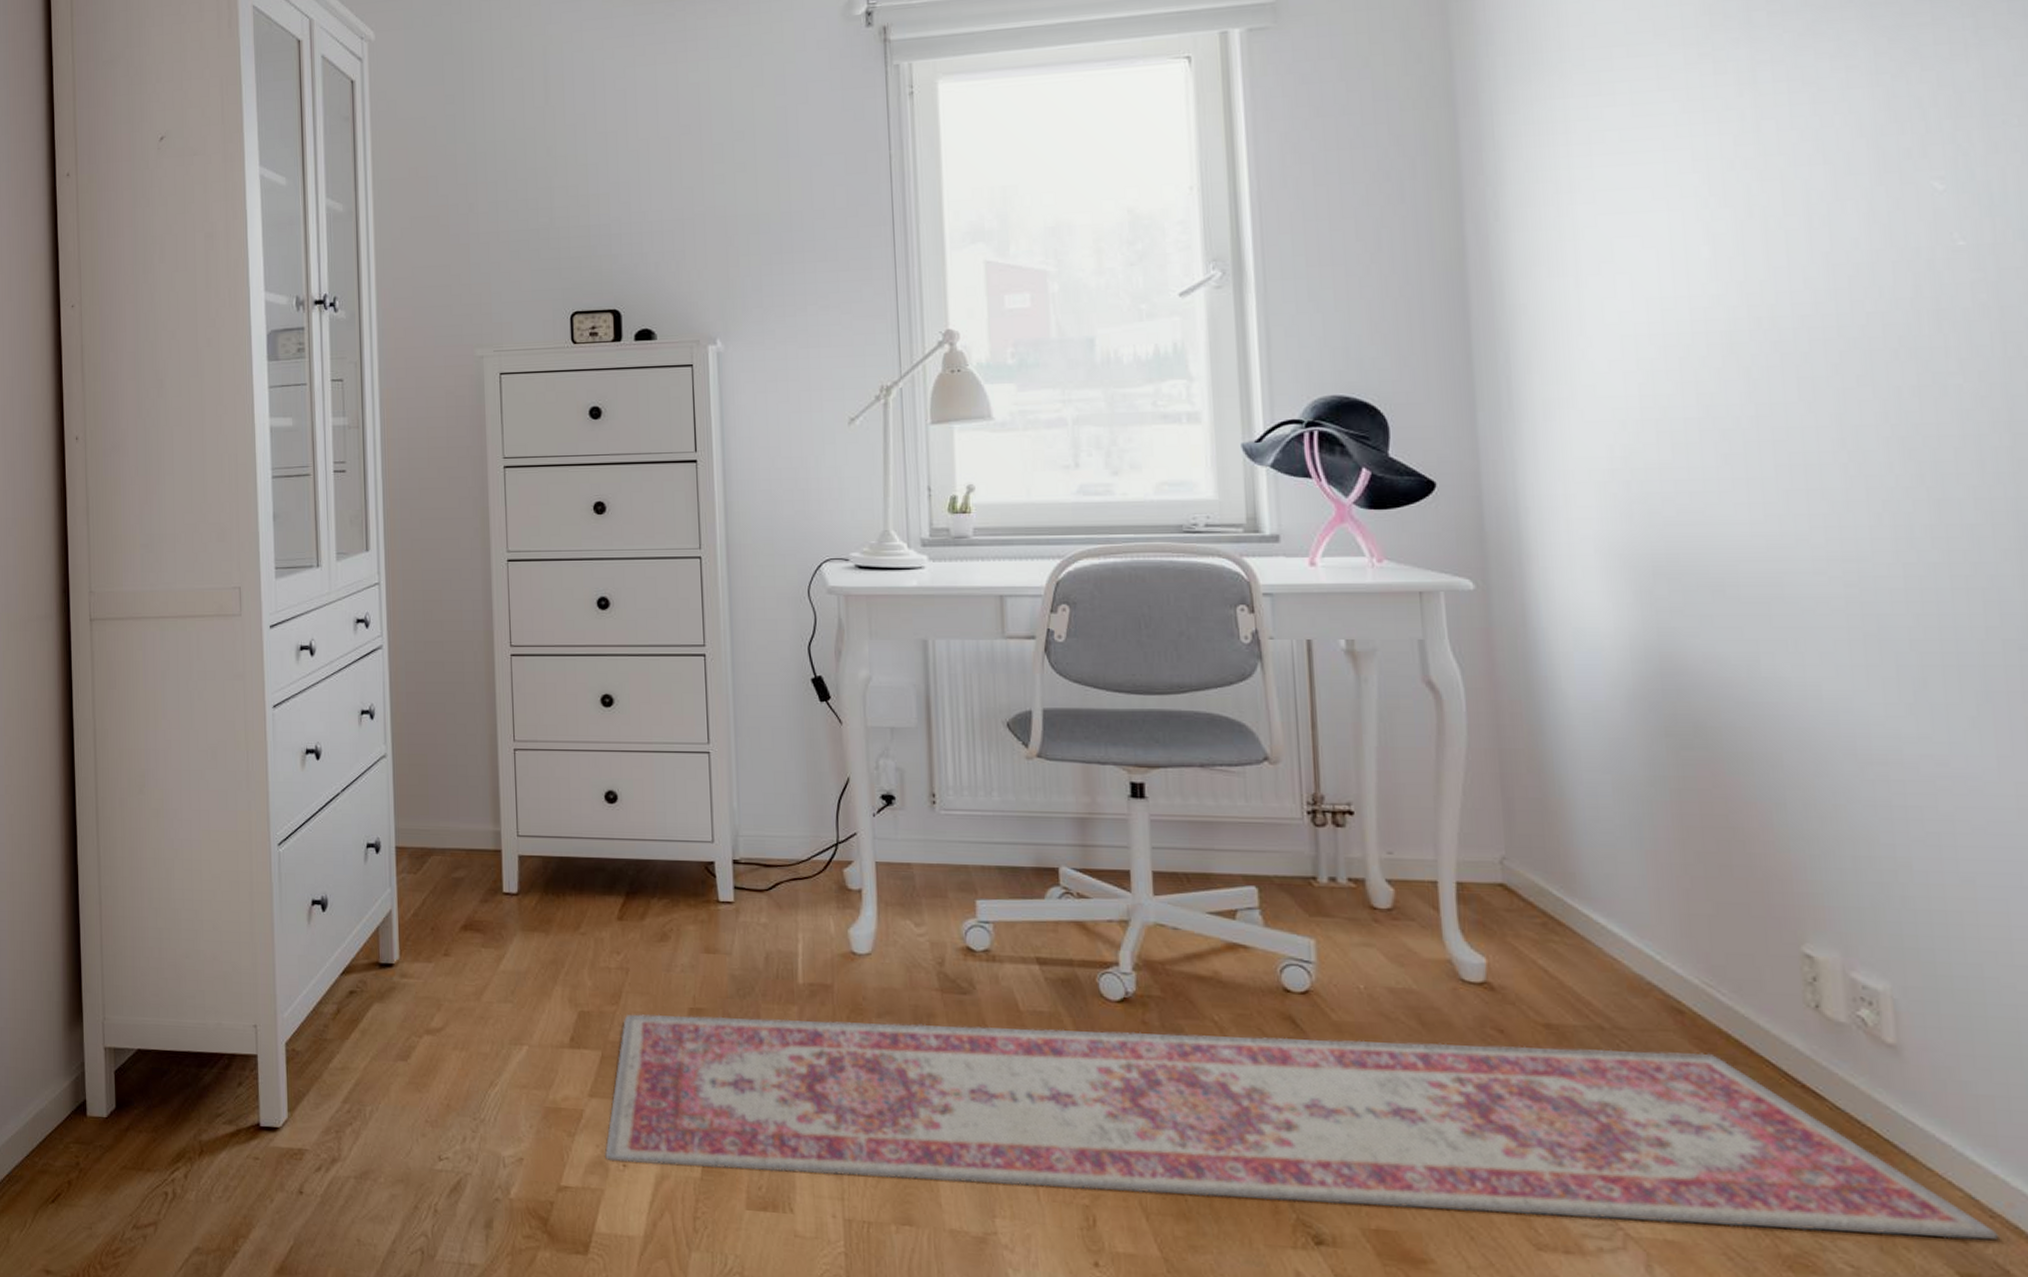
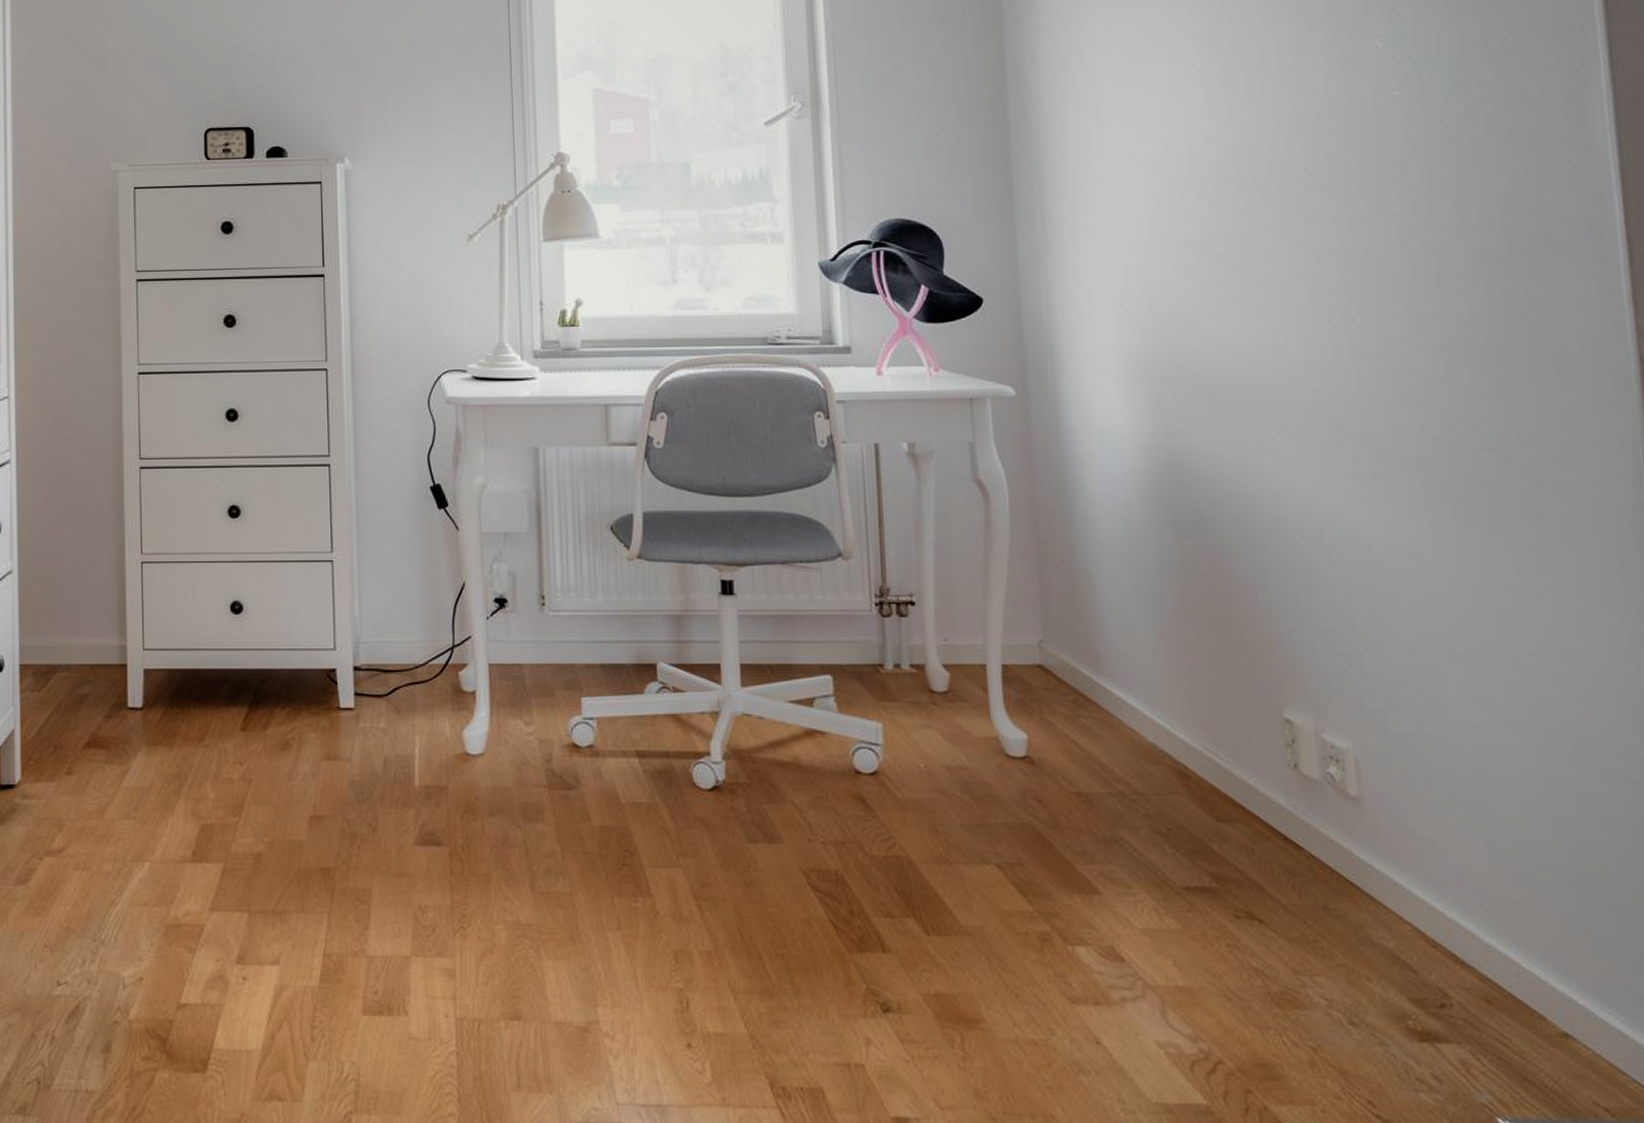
rug: present [604,1014,1999,1240] -> none [224,812,1440,976]

